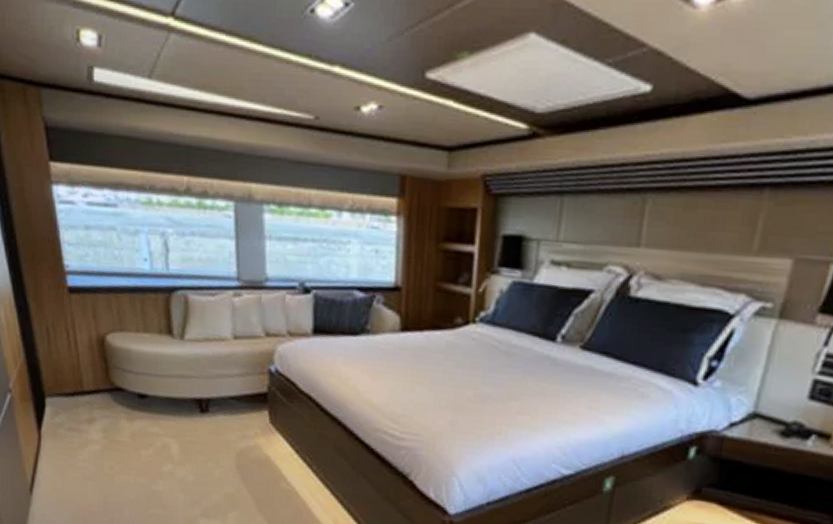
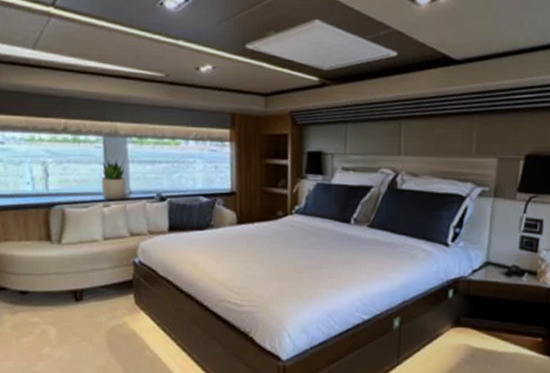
planter: none [231,233,262,288] -> present [101,159,126,200]

